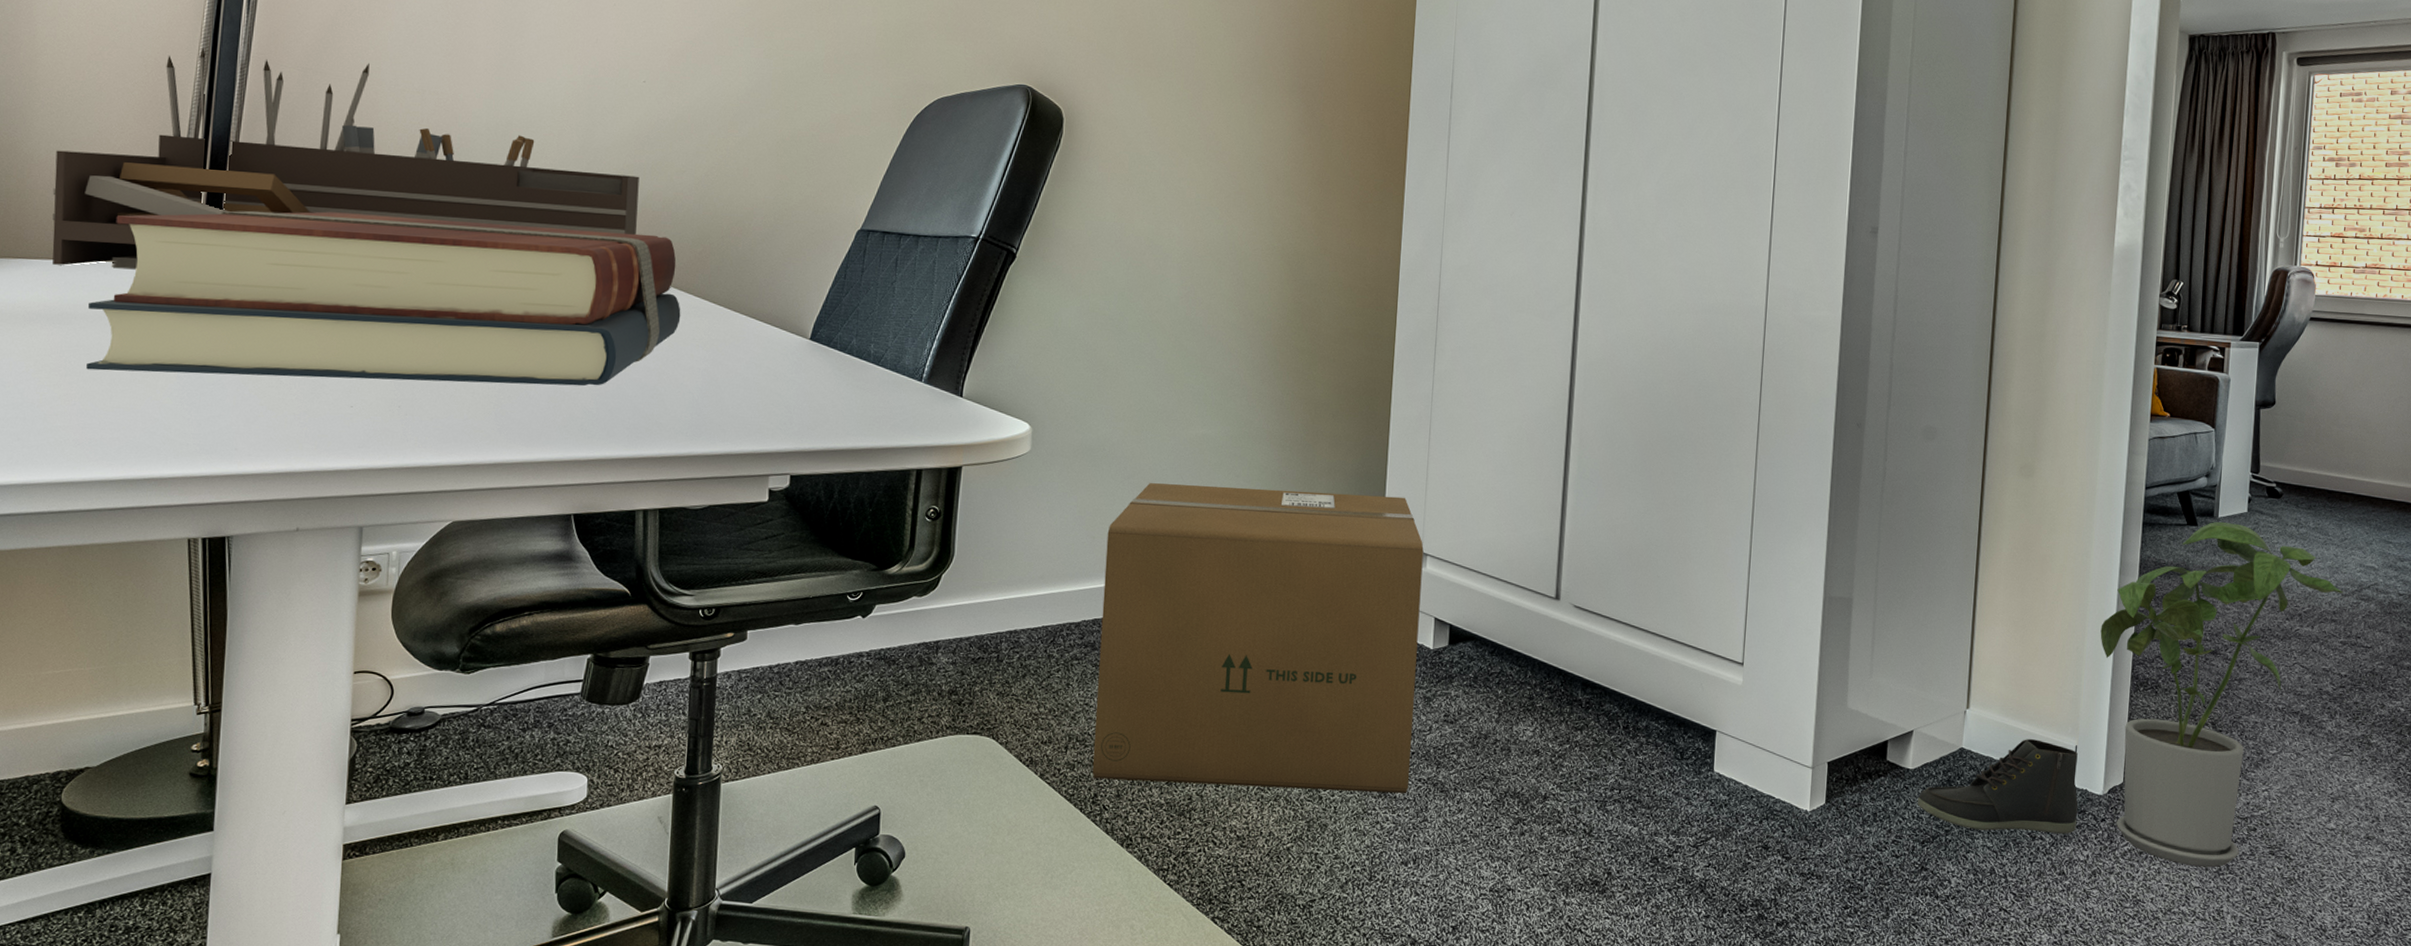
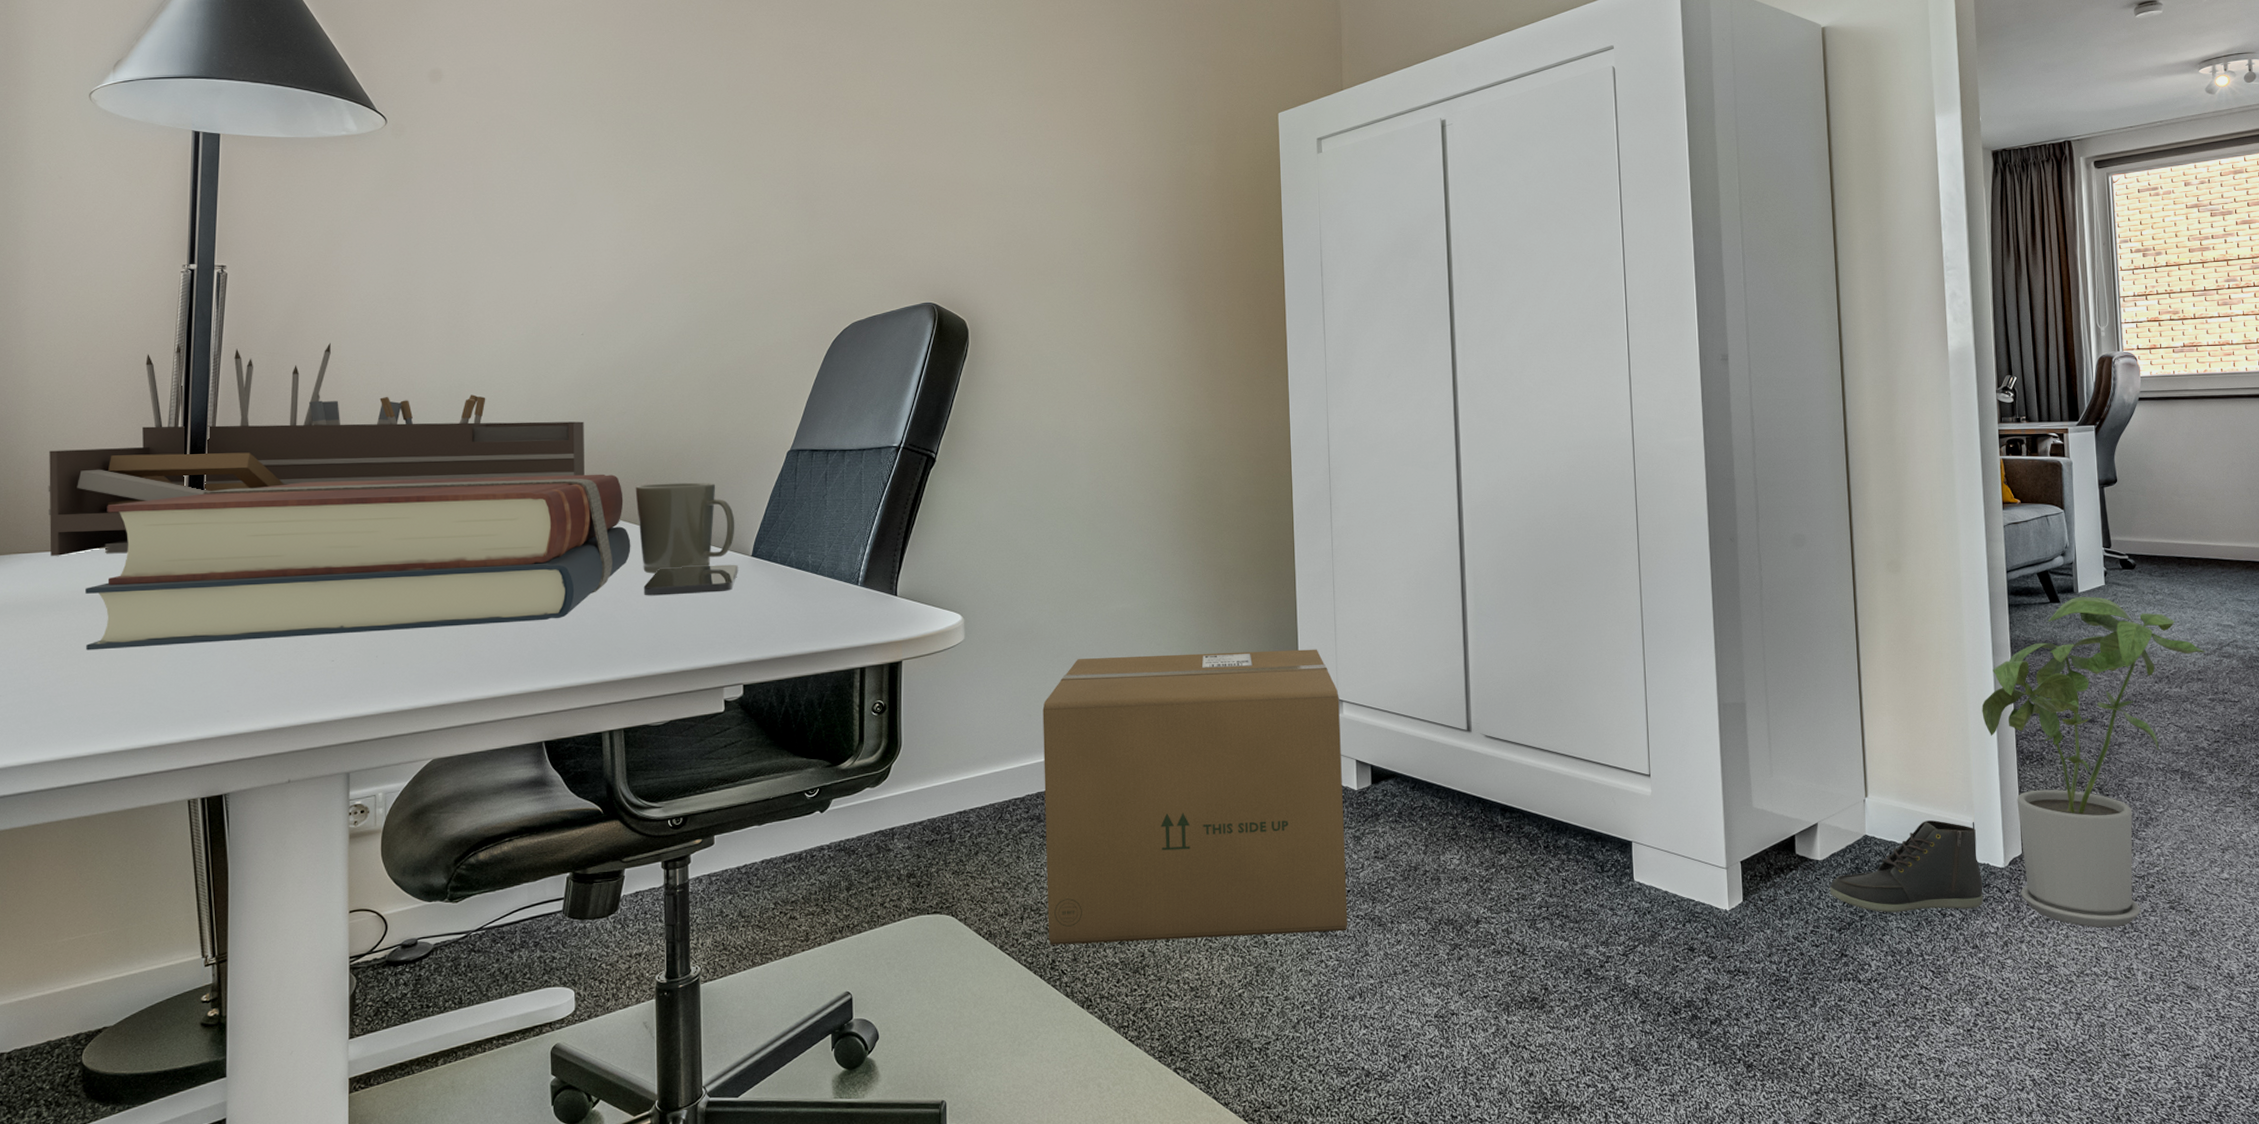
mug: none [689,251,795,348] -> present [635,482,735,574]
smartphone: none [690,342,795,375] -> present [643,564,738,596]

